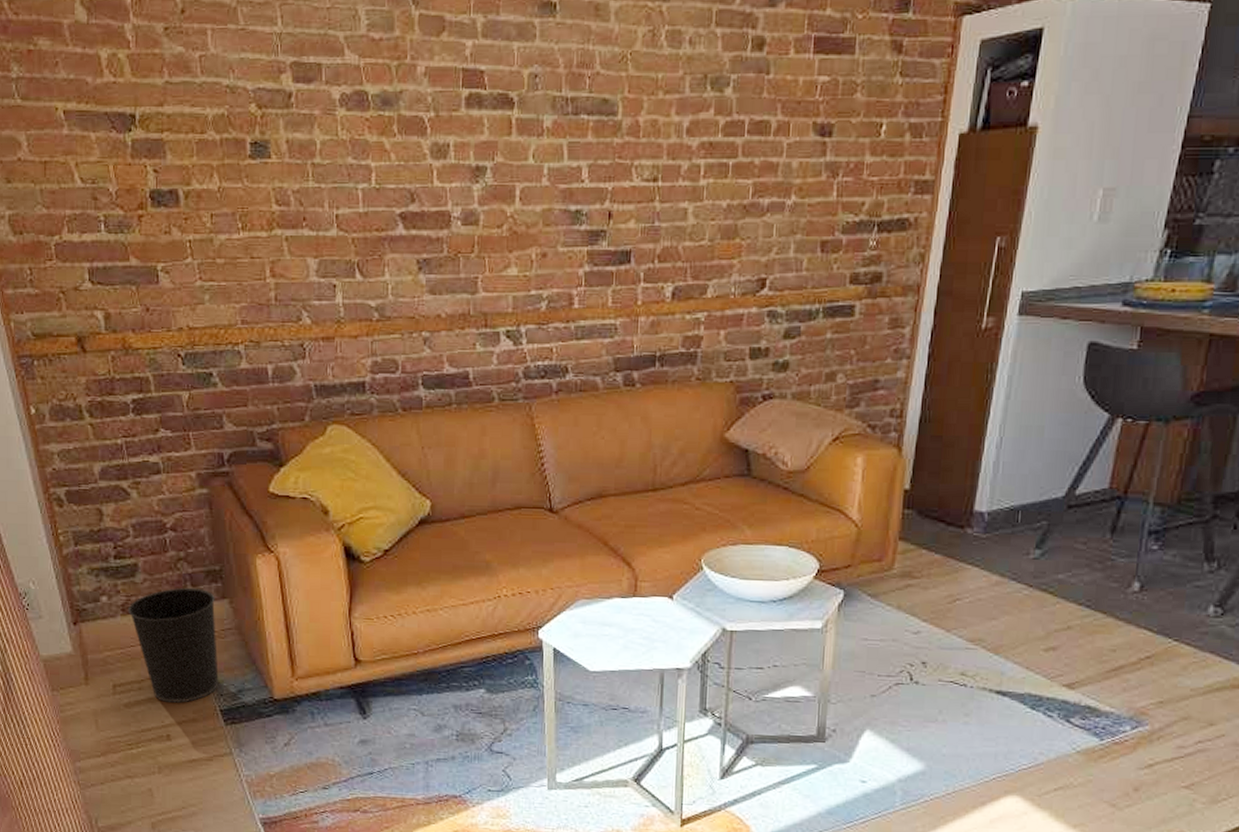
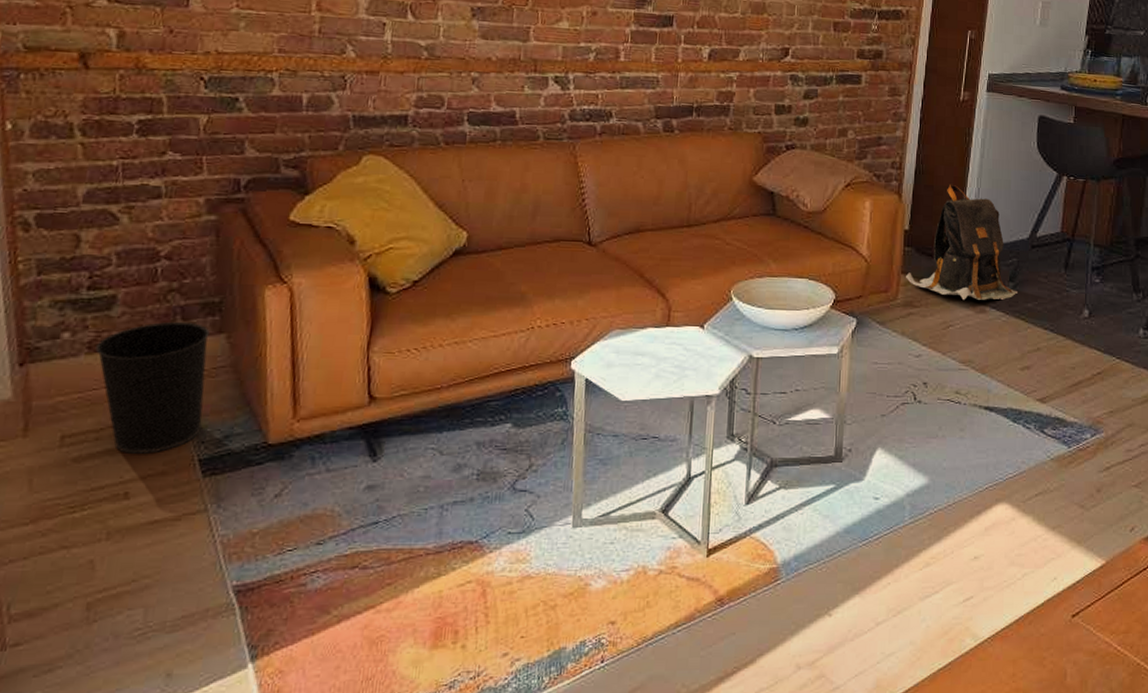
backpack: none [904,434,1046,571] -> present [906,185,1017,301]

